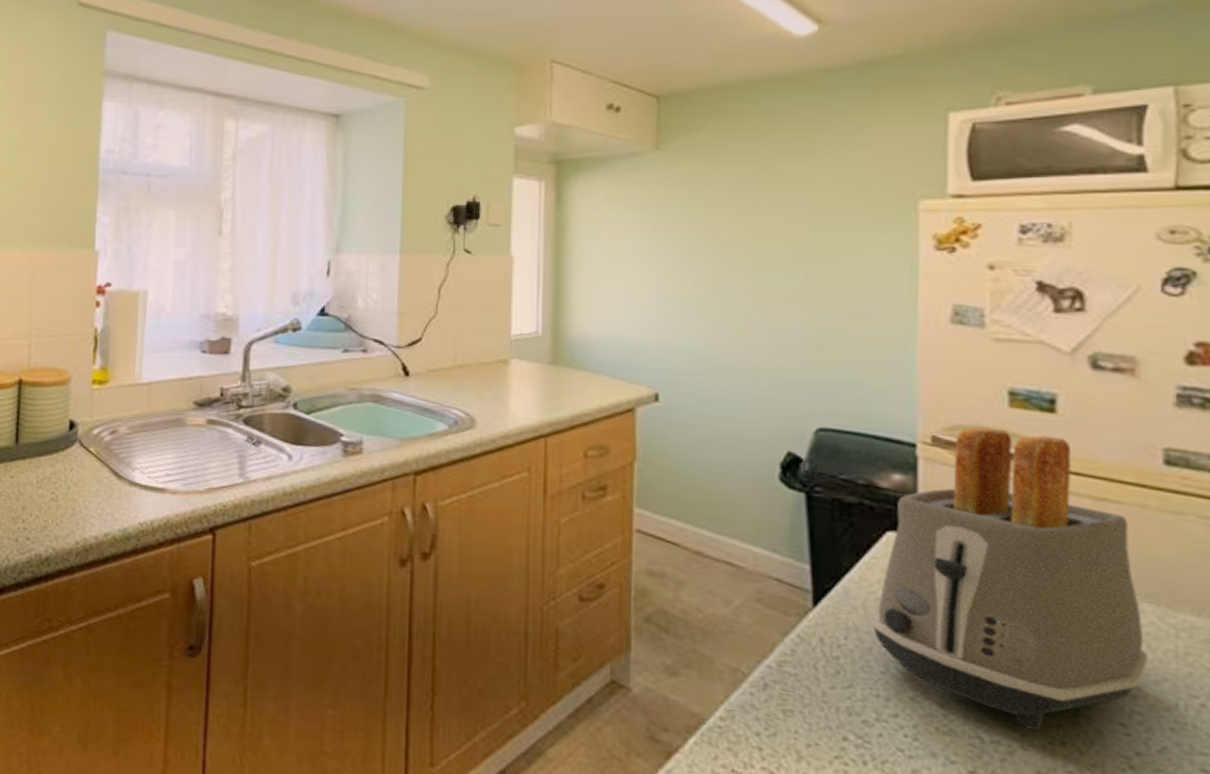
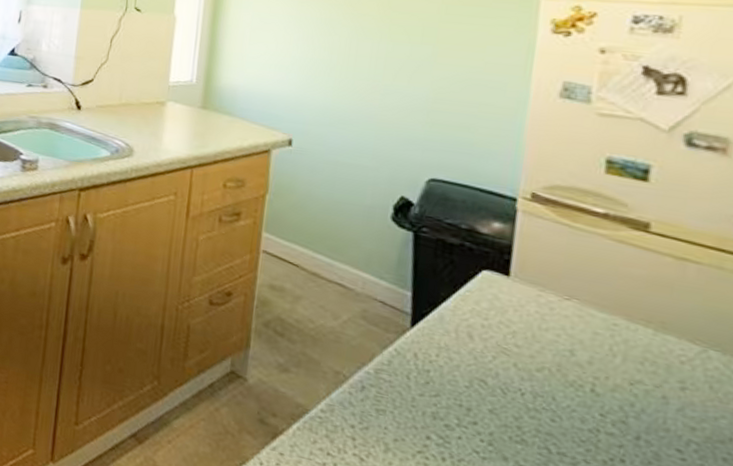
toaster: present [872,427,1147,731] -> none [461,188,709,448]

